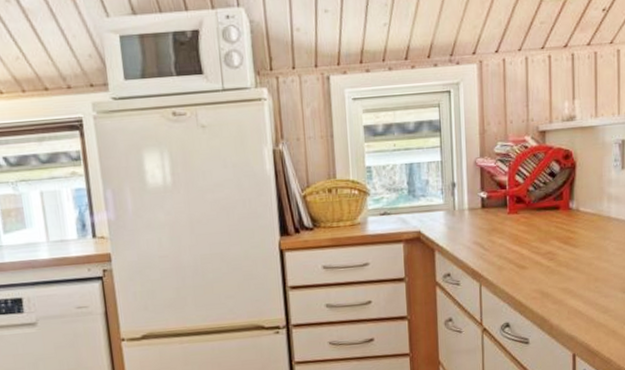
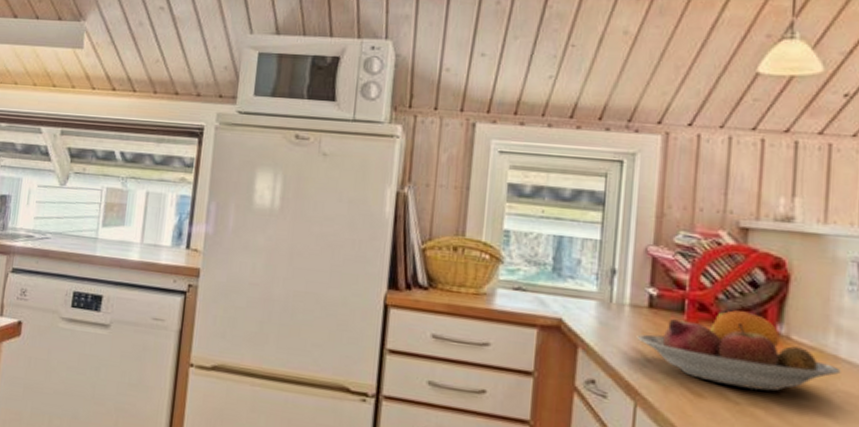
fruit bowl: none [476,196,613,255] -> present [636,310,841,392]

